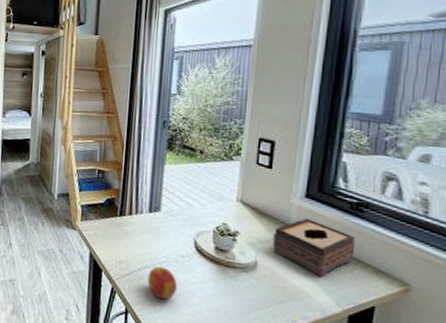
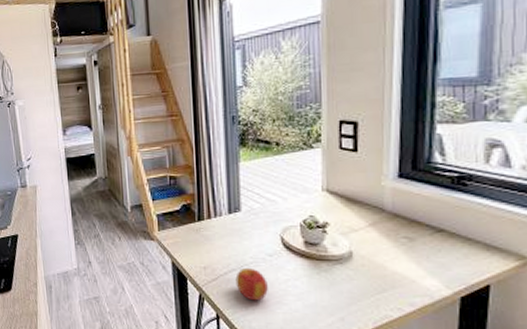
tissue box: present [272,218,356,277] -> none [367,200,461,260]

